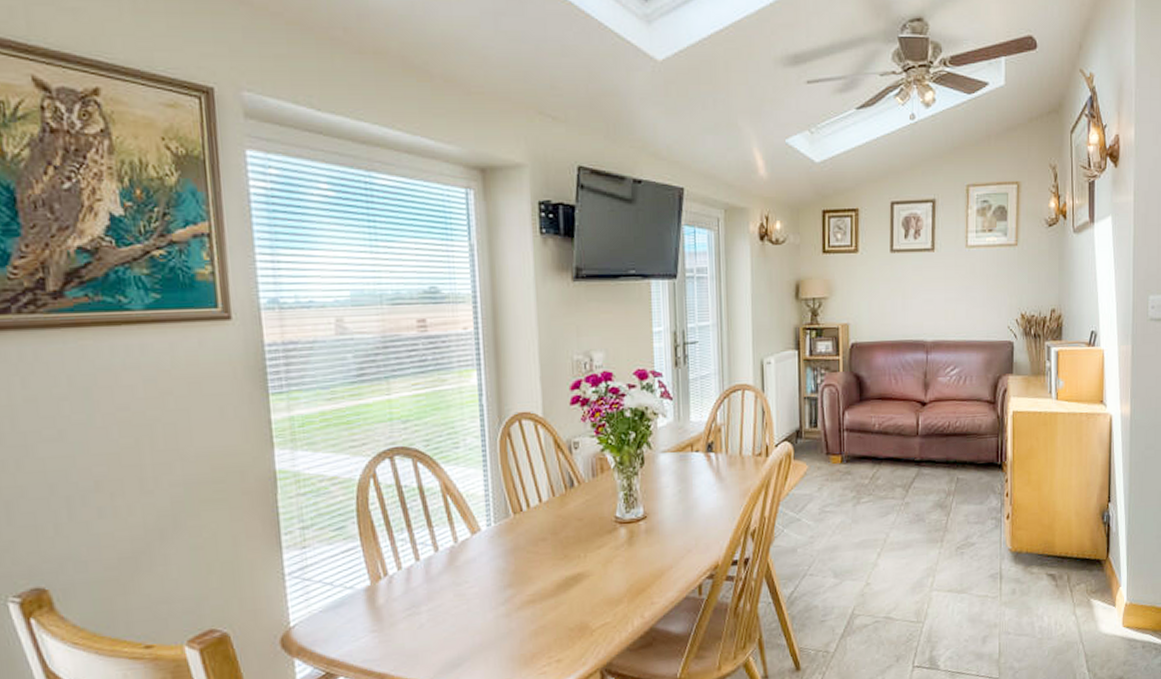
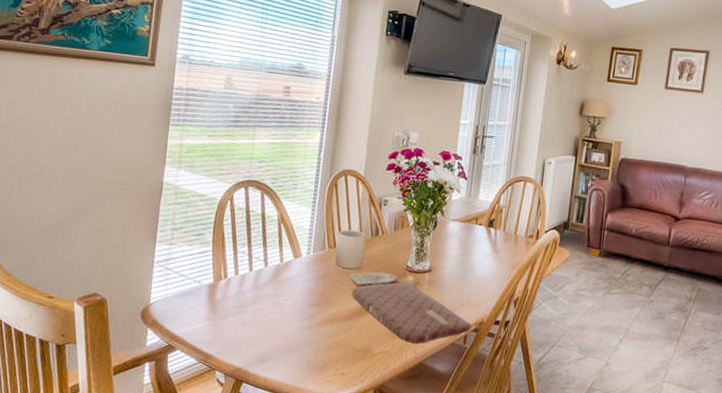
mug: none [522,485,561,536] -> present [335,229,366,270]
placemat: none [543,529,705,607] -> present [347,271,472,343]

